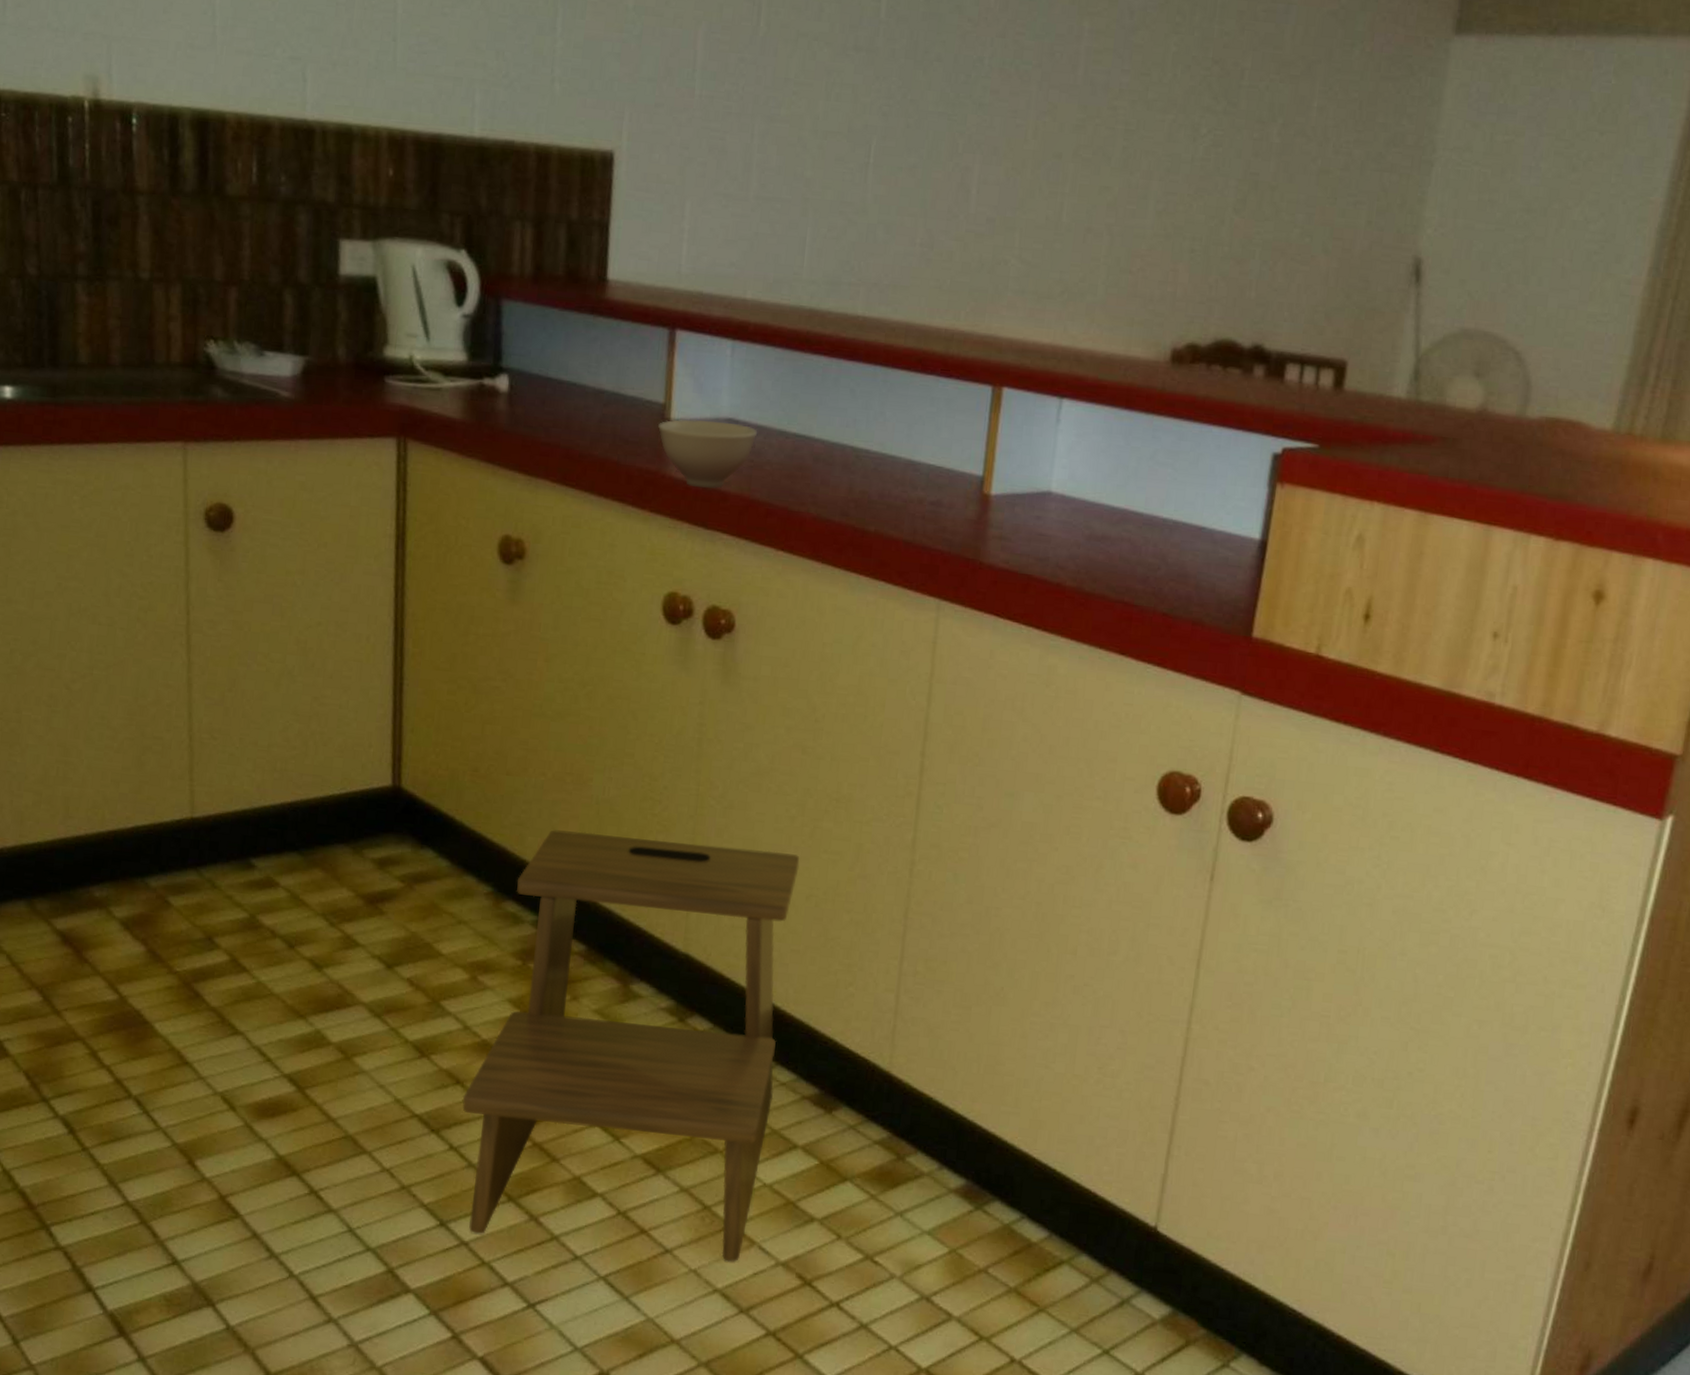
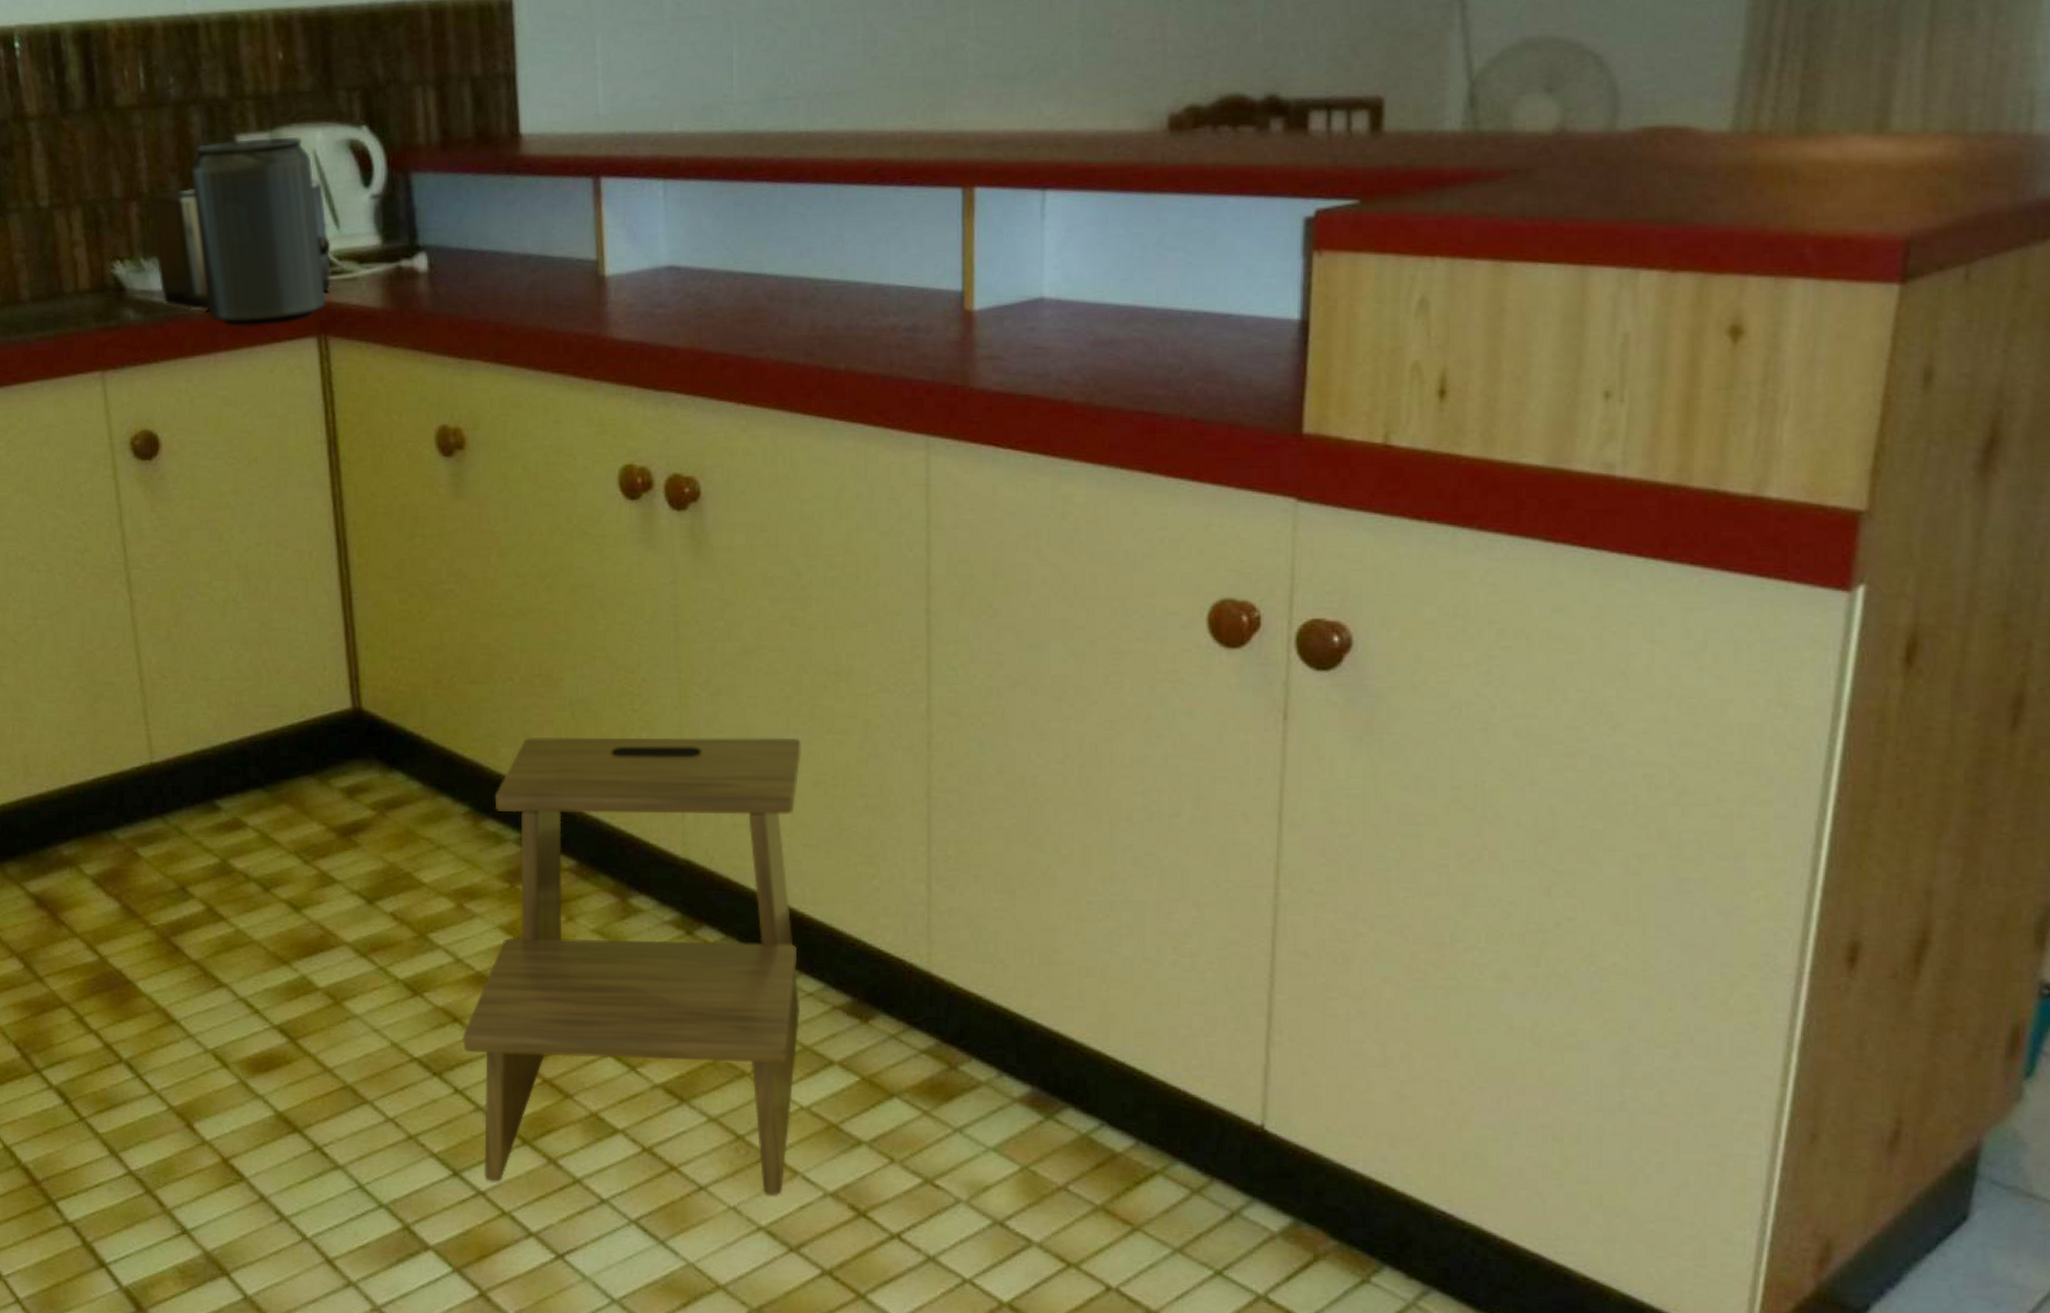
toaster: none [248,281,421,398] -> present [149,178,332,309]
soda can: none [291,243,411,423] -> present [191,136,326,328]
bowl: present [657,419,758,489] -> none [591,271,703,347]

